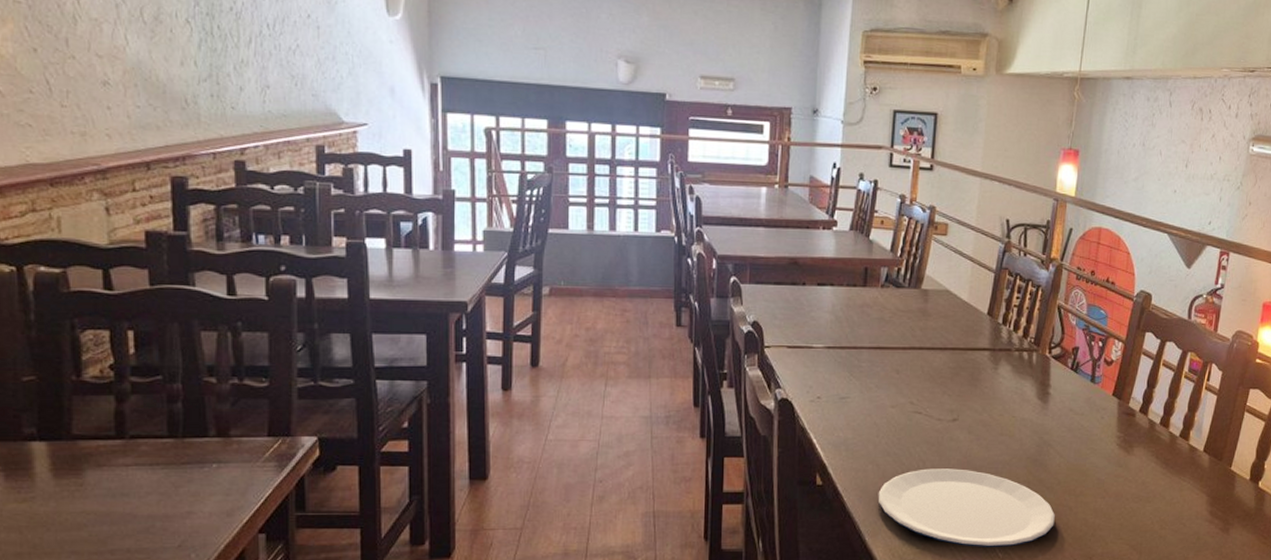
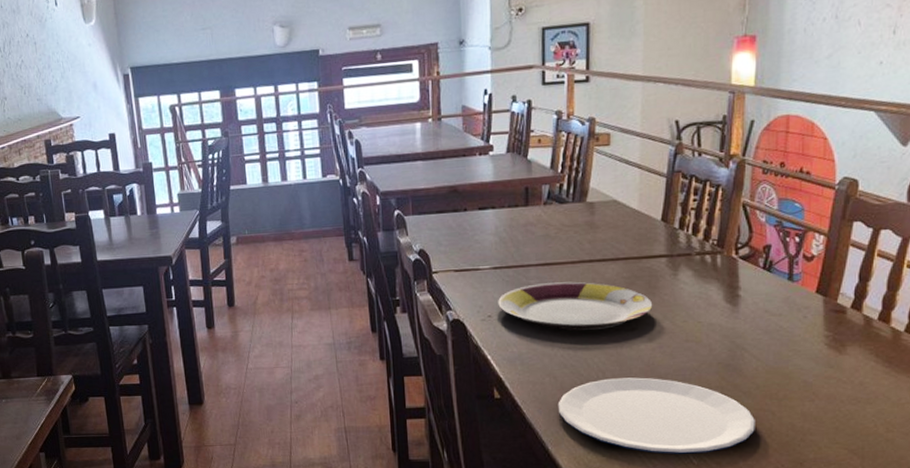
plate: none [828,367,974,418] -> present [498,281,653,331]

